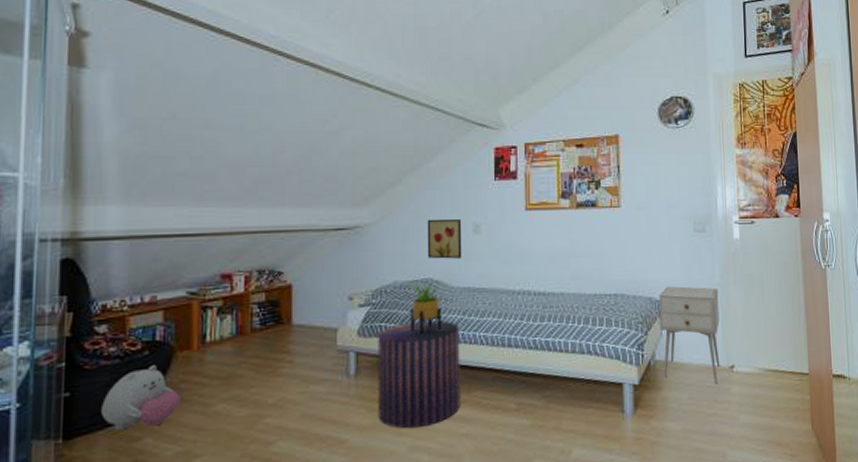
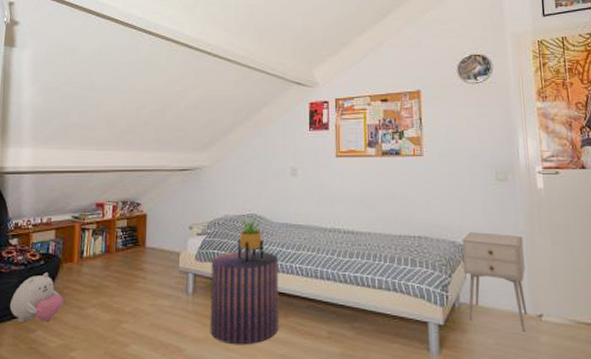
wall art: present [427,218,462,259] -> none [252,163,281,198]

